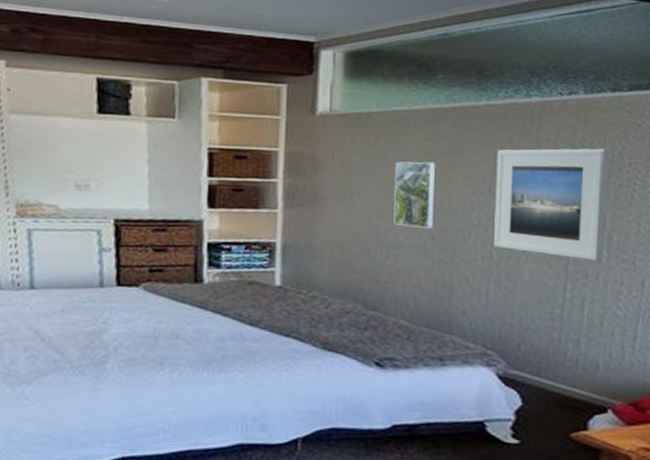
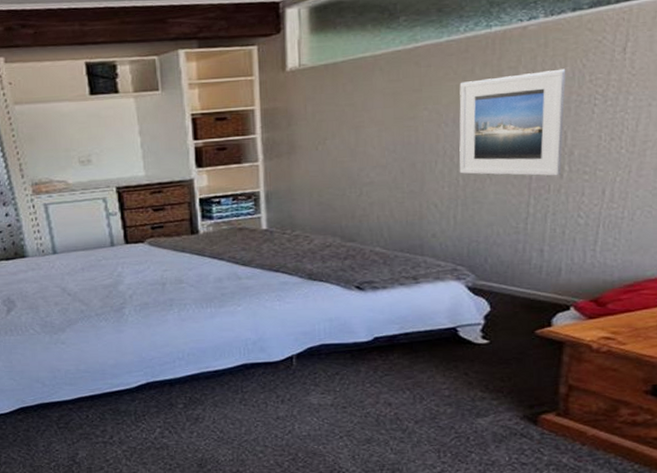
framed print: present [394,161,435,228] -> none [363,102,402,164]

